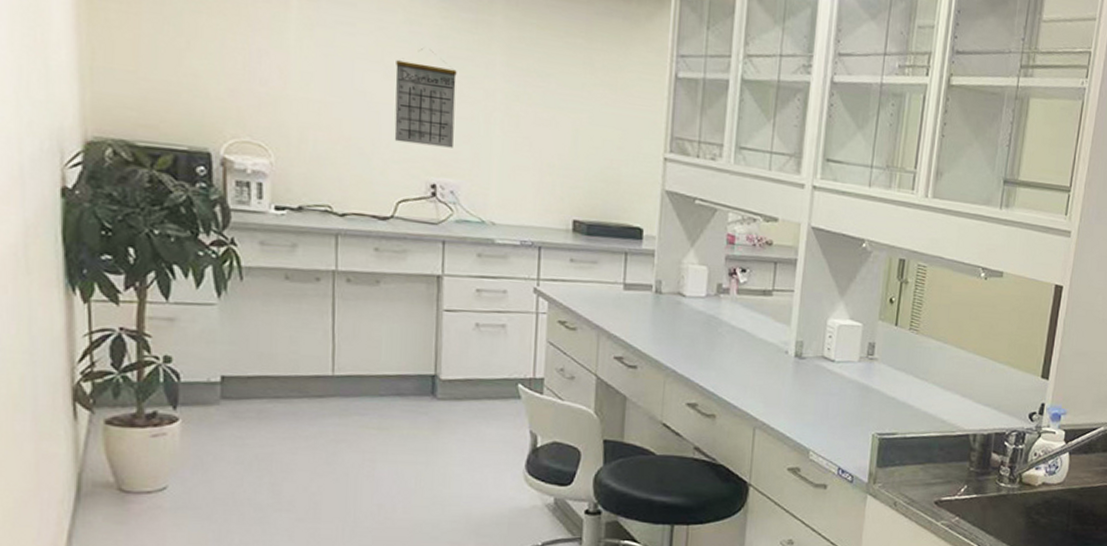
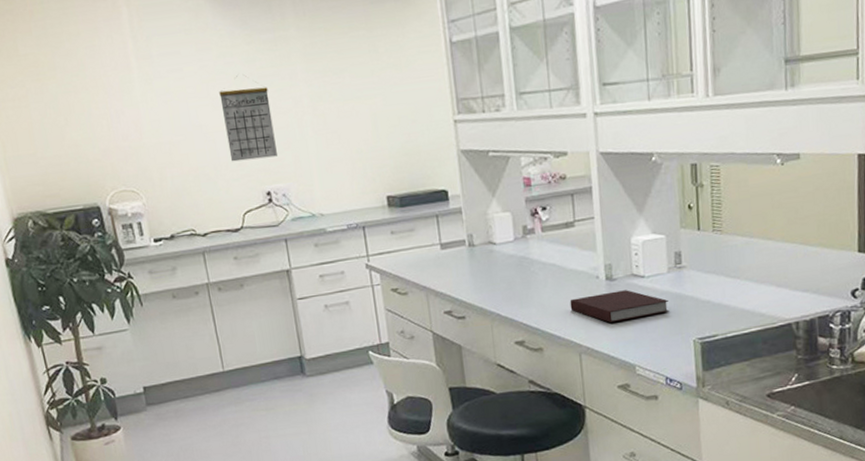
notebook: none [752,369,854,402] -> present [570,290,669,323]

